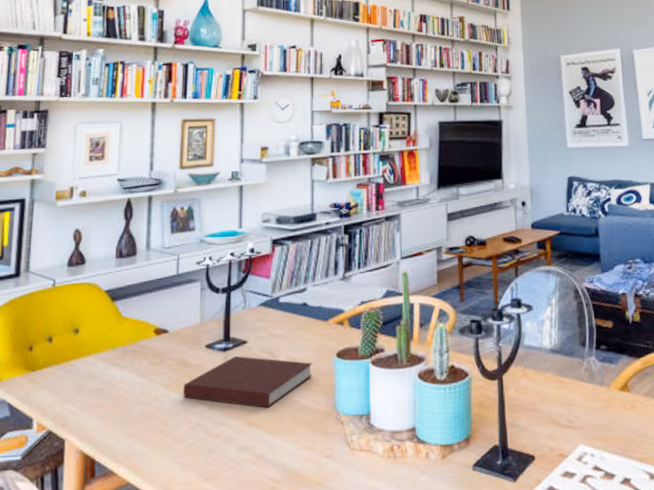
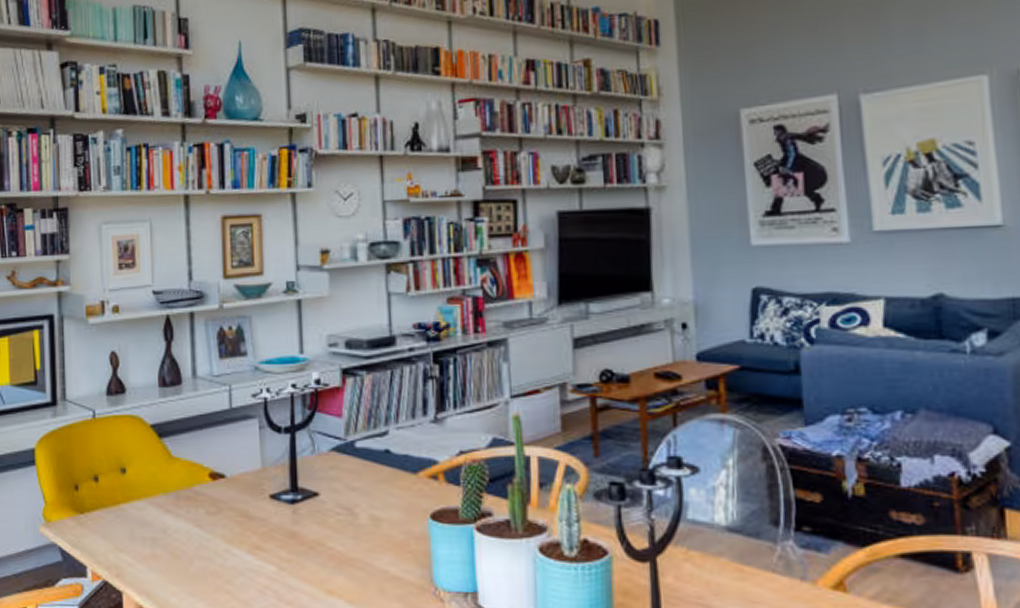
notebook: present [183,356,313,408] -> none [247,511,402,575]

